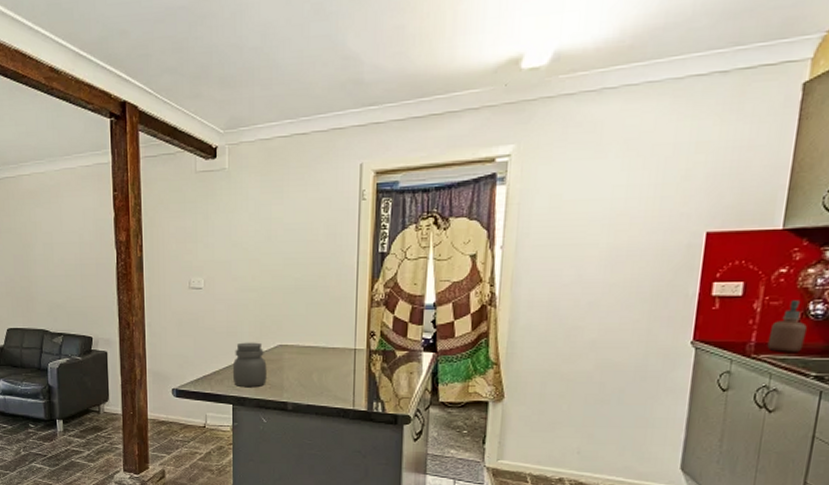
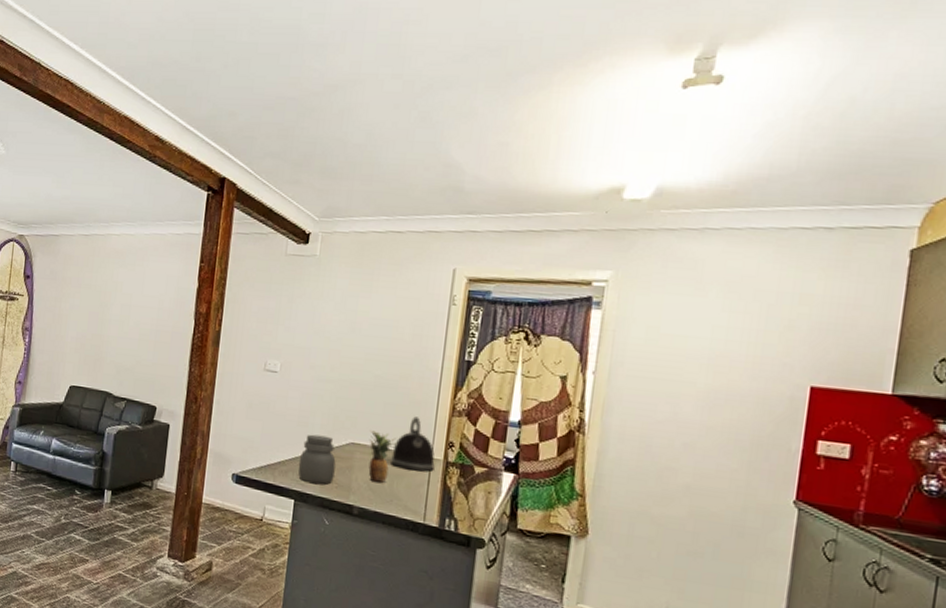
fruit: none [295,331,323,377] -> present [368,430,398,483]
kettle: none [318,312,359,364] -> present [391,416,435,472]
soap dispenser: present [767,300,807,354] -> none [876,471,920,530]

